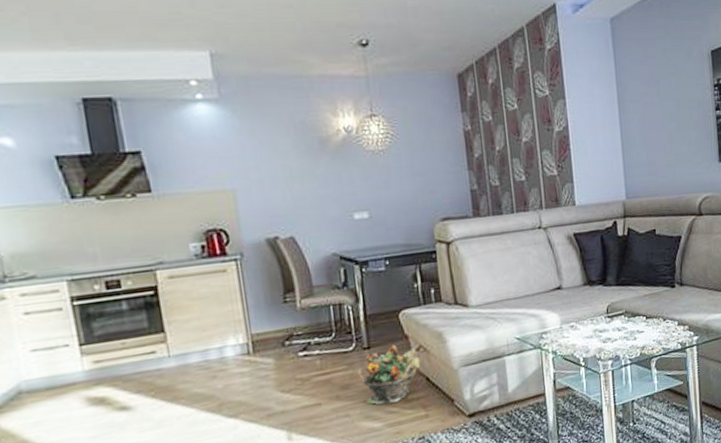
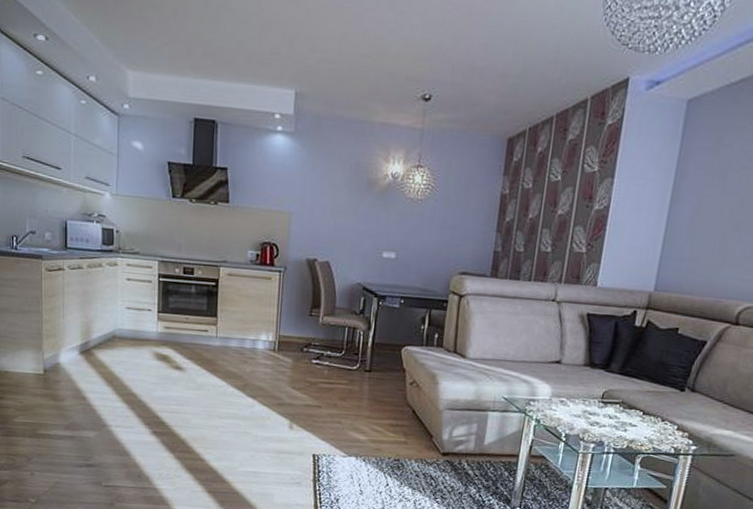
potted plant: present [358,344,421,405] -> none [356,374,411,424]

